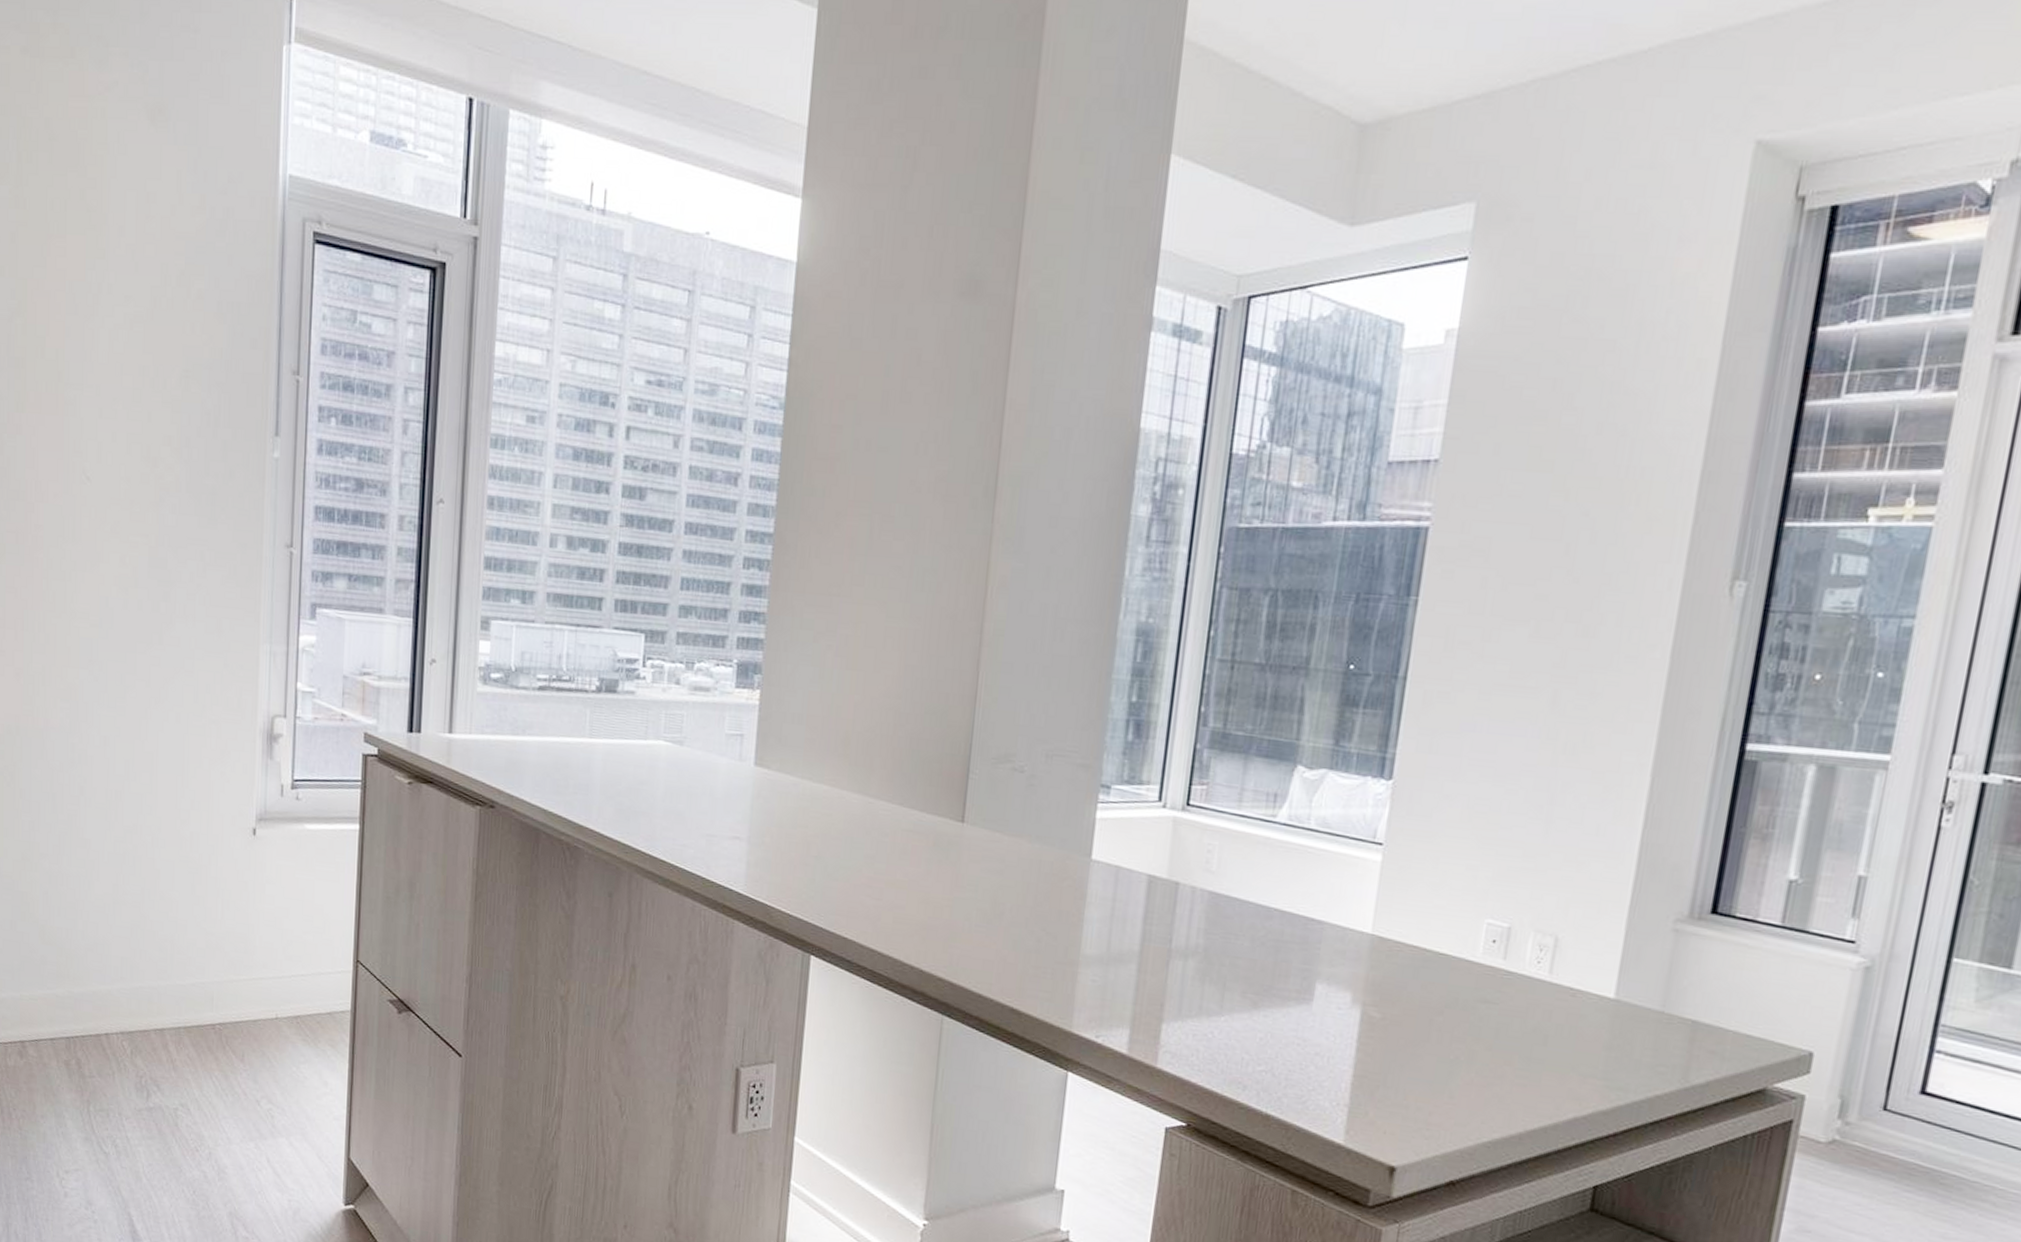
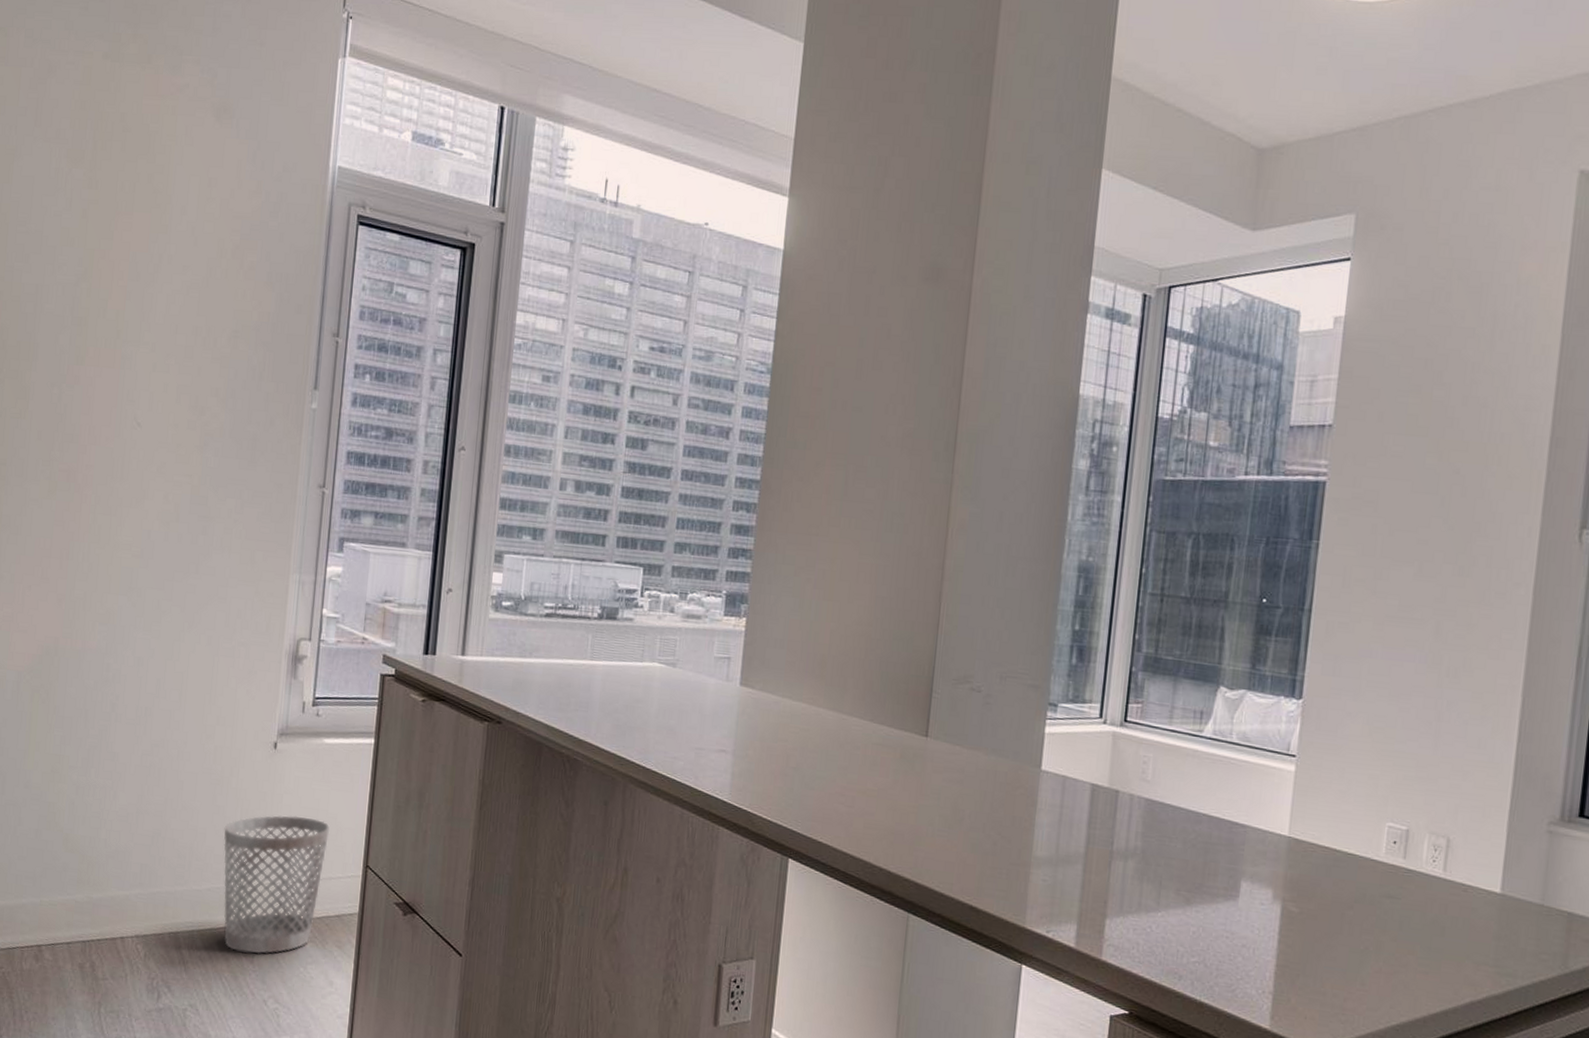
wastebasket: none [205,907,317,1053] -> present [224,815,330,954]

